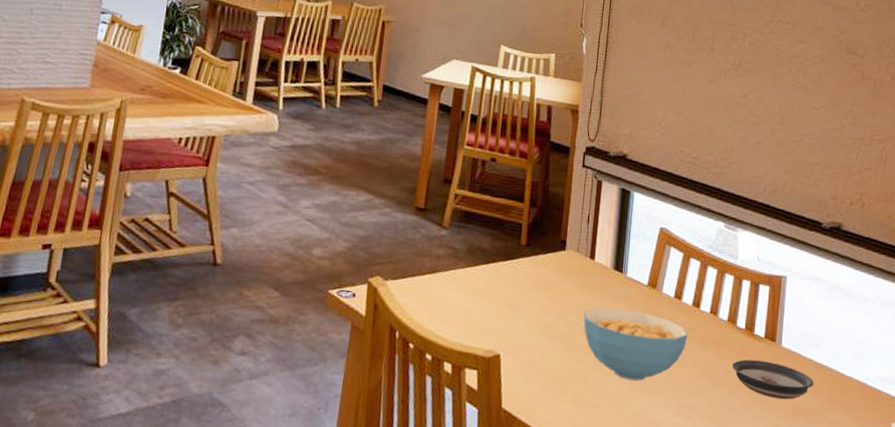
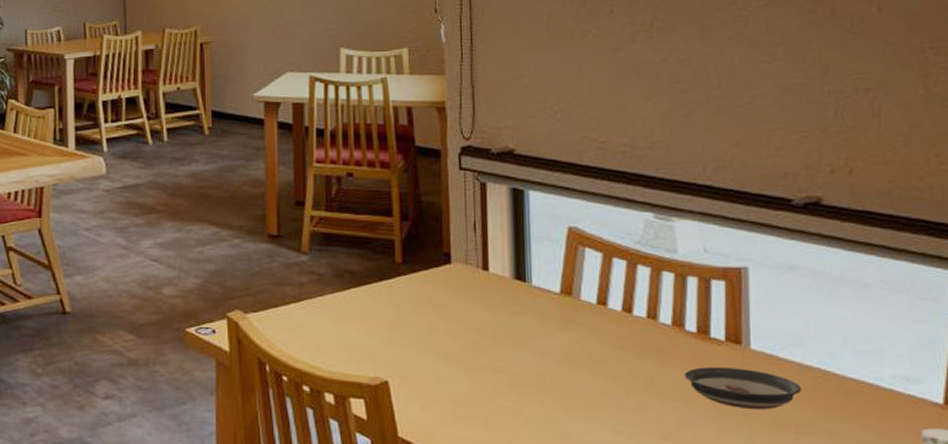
cereal bowl: present [583,308,688,381] -> none [484,321,621,399]

